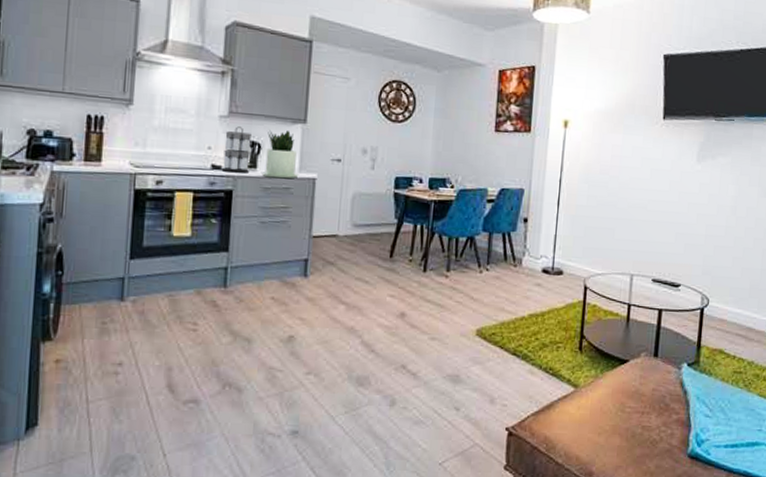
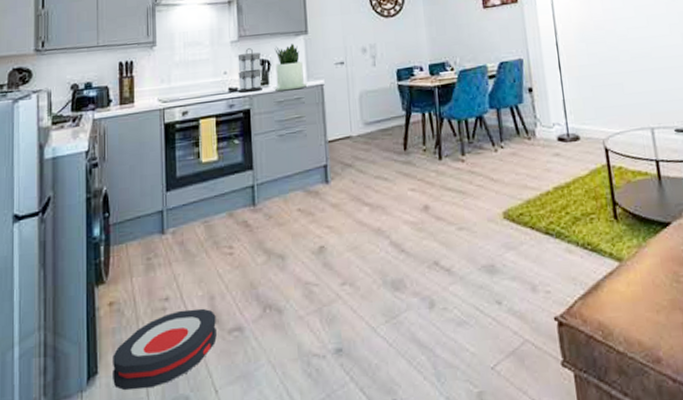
robot vacuum: none [54,376,172,445] -> present [113,308,217,390]

